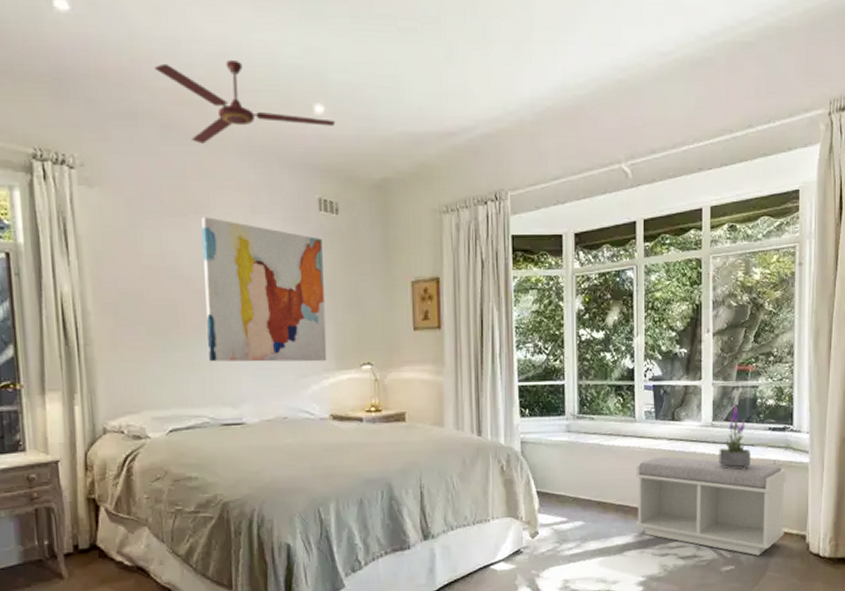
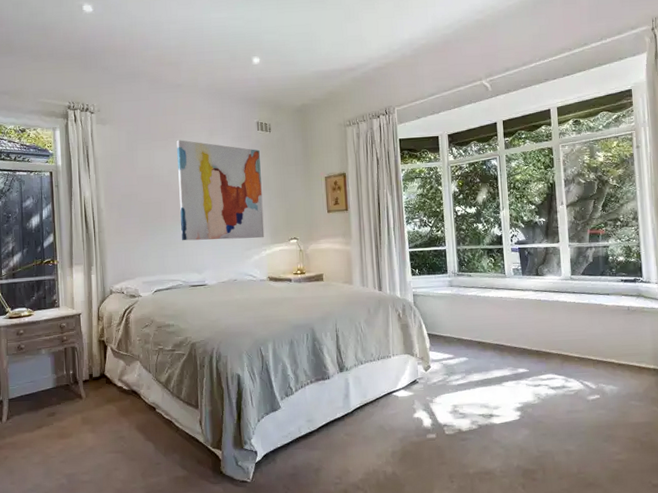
ceiling fan: present [155,60,336,144] -> none [146,33,268,91]
bench: present [635,456,786,556] -> none [508,304,643,387]
potted plant: present [719,405,750,469] -> none [578,262,607,315]

